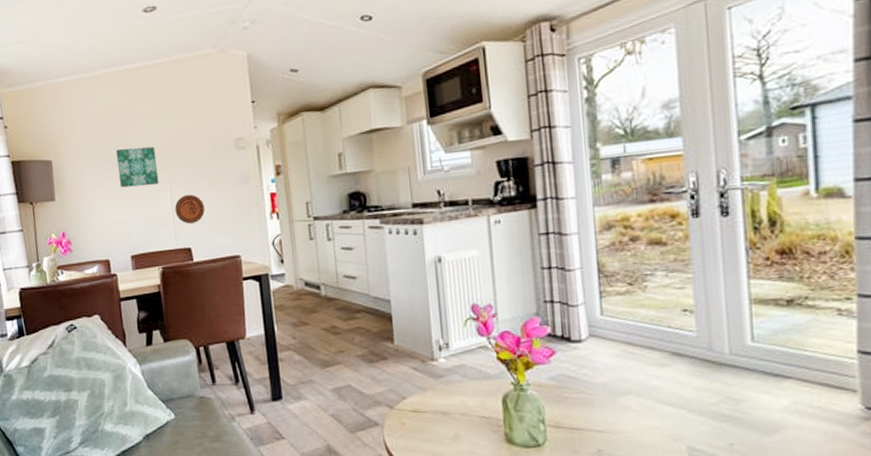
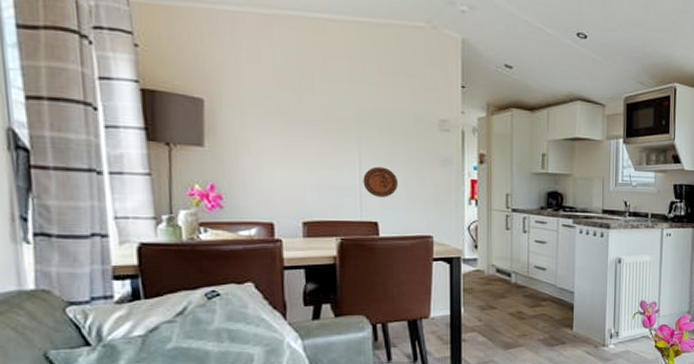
wall art: present [115,146,159,188] -> none [294,103,347,151]

